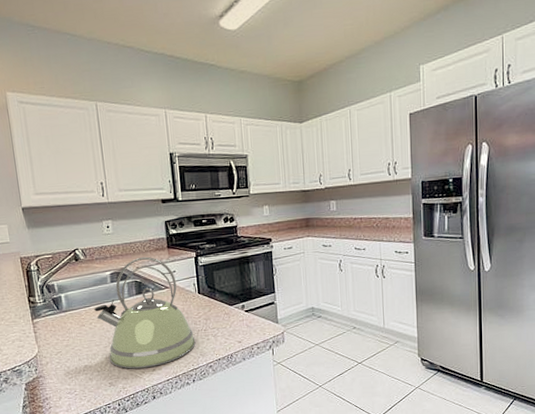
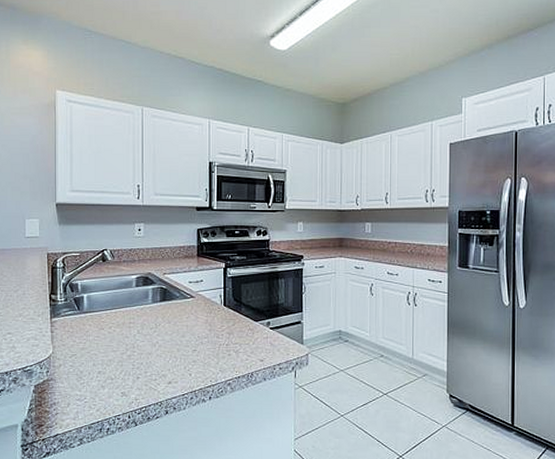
kettle: present [94,256,196,369] -> none [116,263,216,380]

